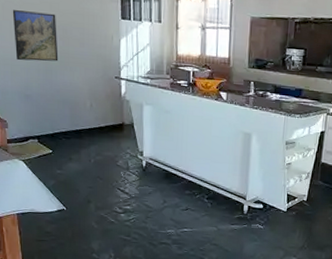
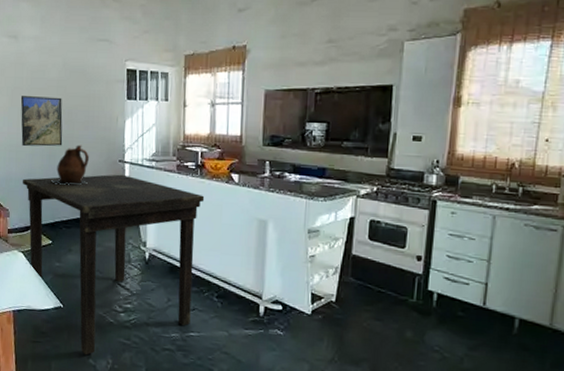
dining table: none [20,89,196,251] -> present [23,174,205,356]
ceramic pitcher: none [48,60,86,99] -> present [50,145,89,186]

